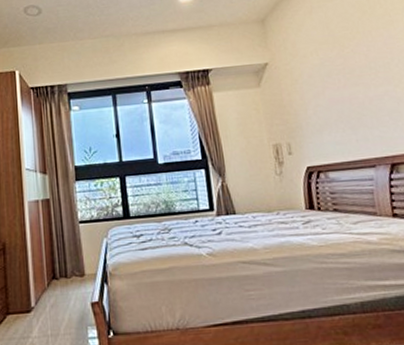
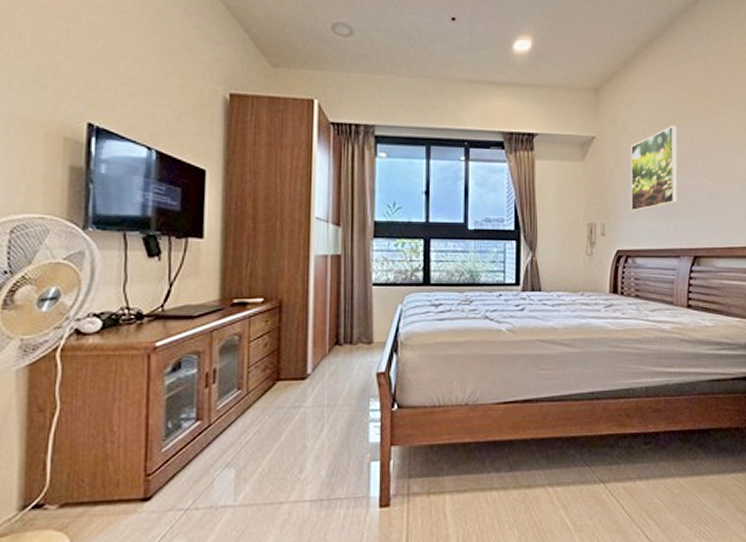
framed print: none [305,40,363,128] -> present [631,125,677,212]

